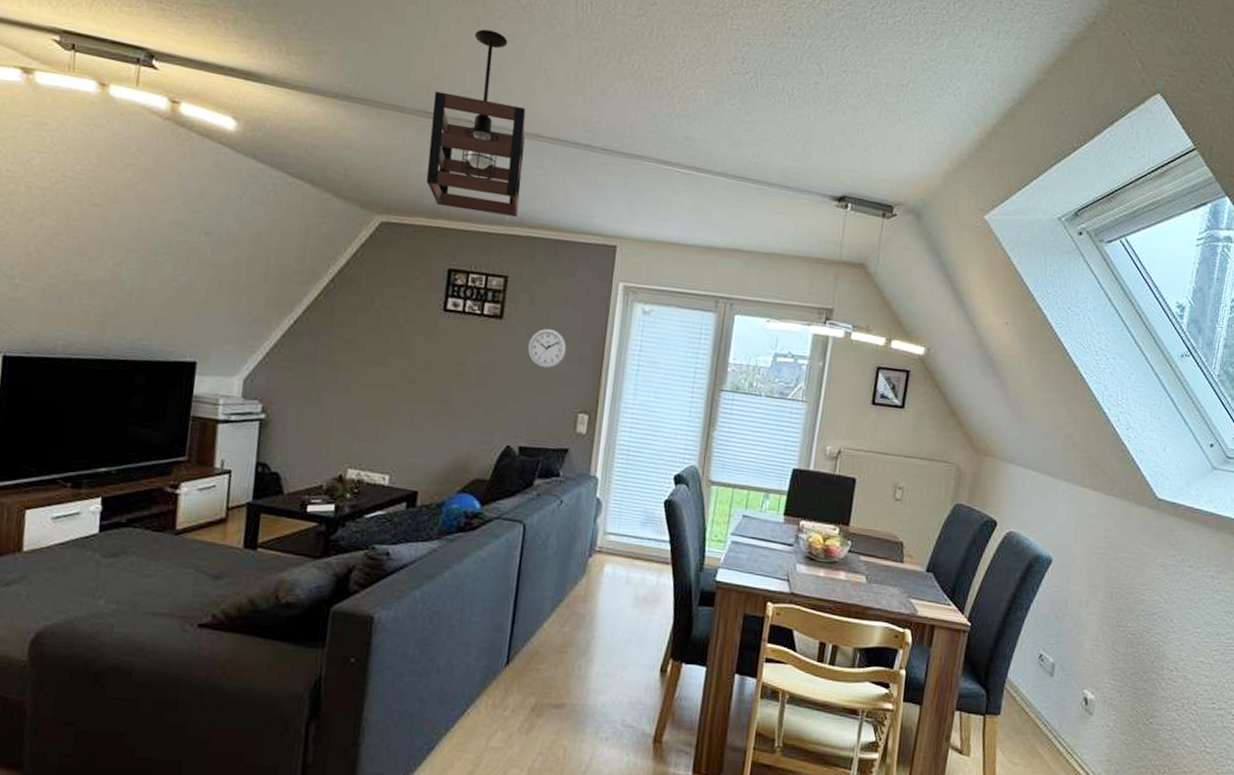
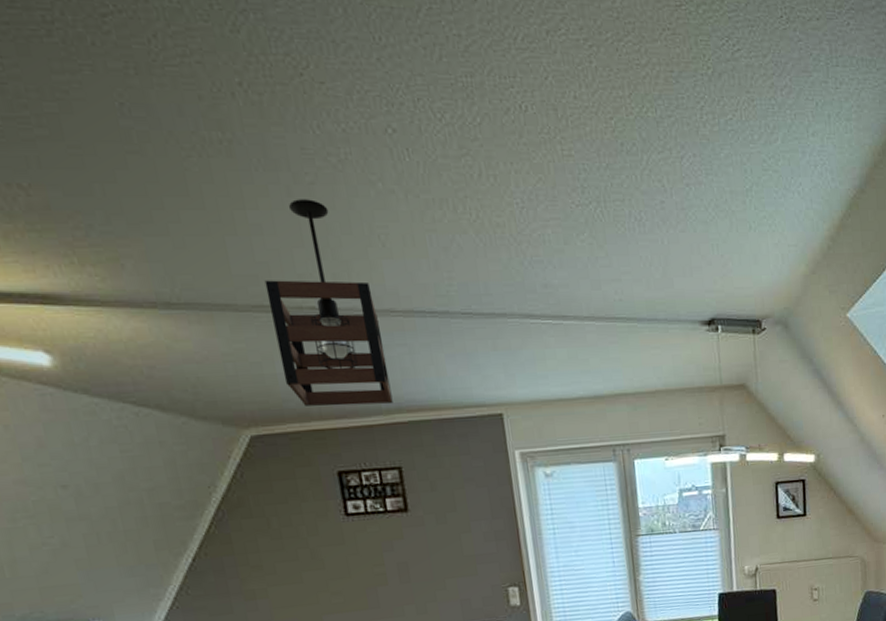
wall clock: present [527,328,567,369] -> none [440,510,481,552]

